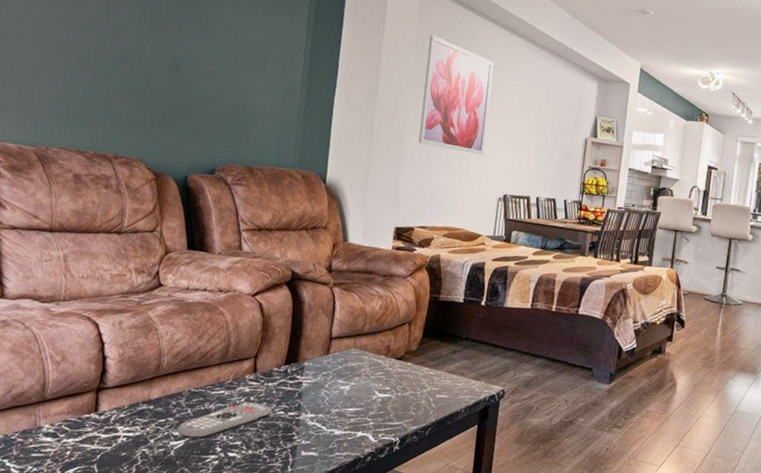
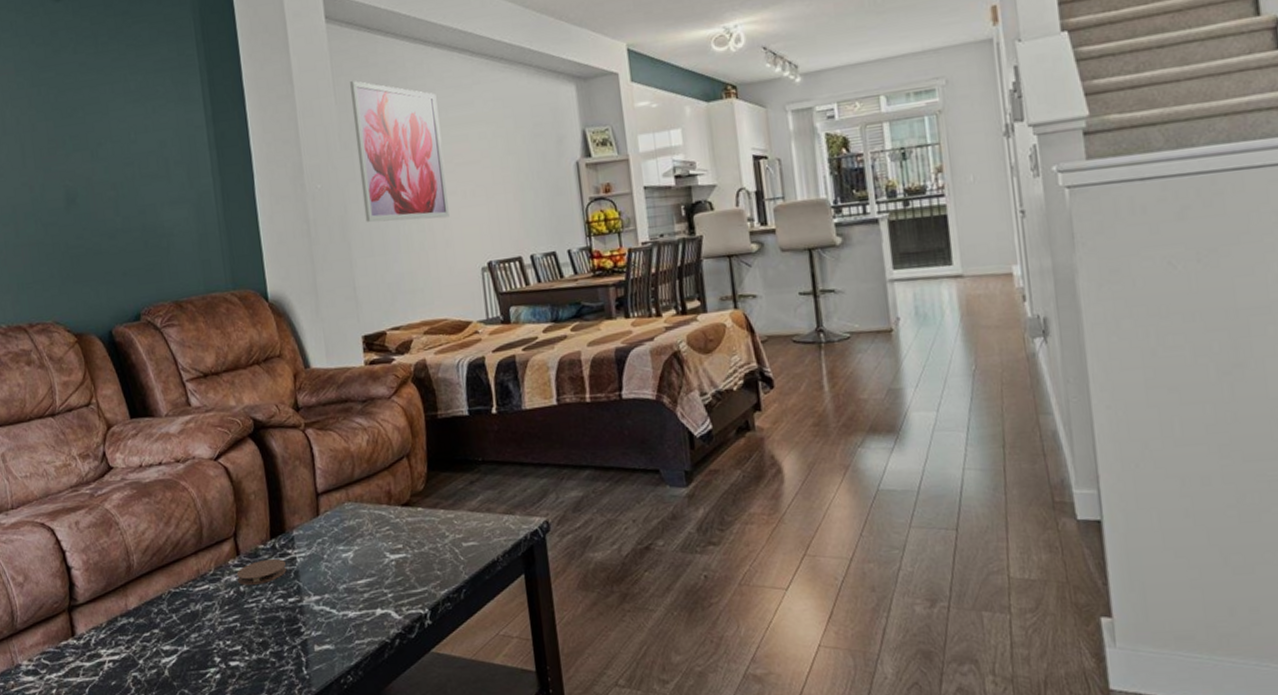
remote control: present [177,402,272,439] -> none [166,593,269,652]
coaster: none [249,379,293,398] -> present [236,559,286,585]

